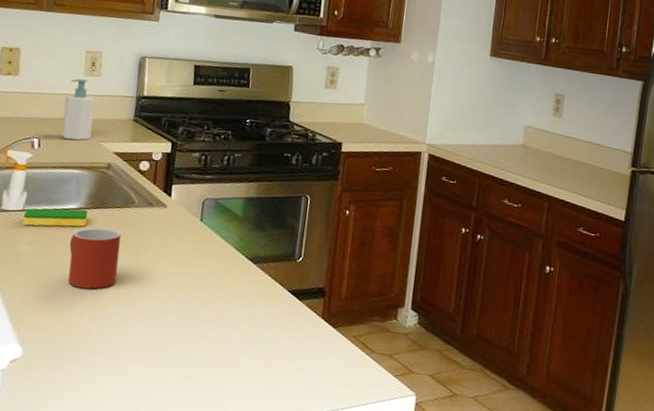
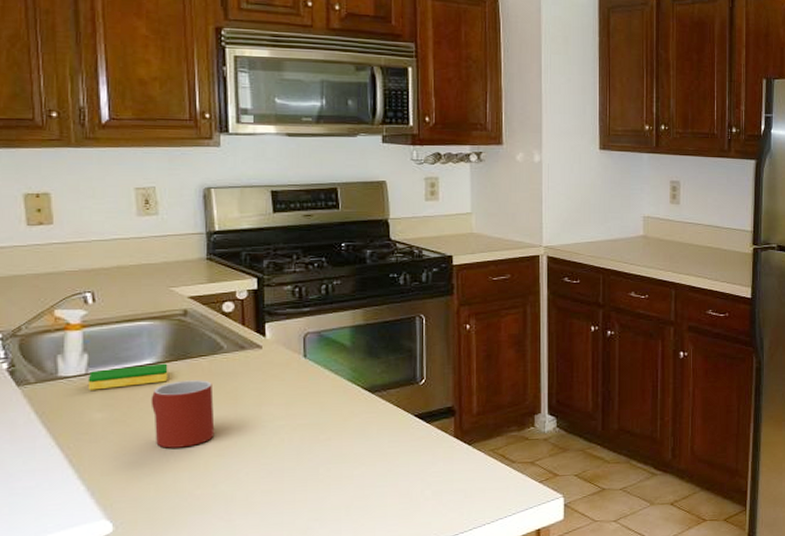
soap bottle: present [61,78,95,141] -> none [118,219,157,289]

